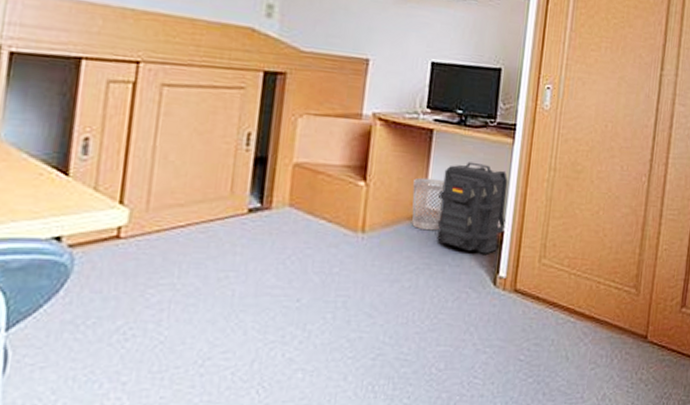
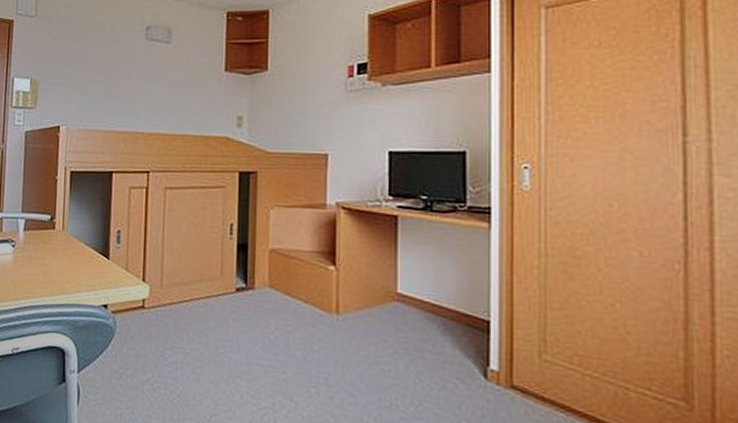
wastebasket: present [412,177,445,231] -> none [383,263,416,316]
backpack: present [437,162,508,254] -> none [411,247,492,344]

